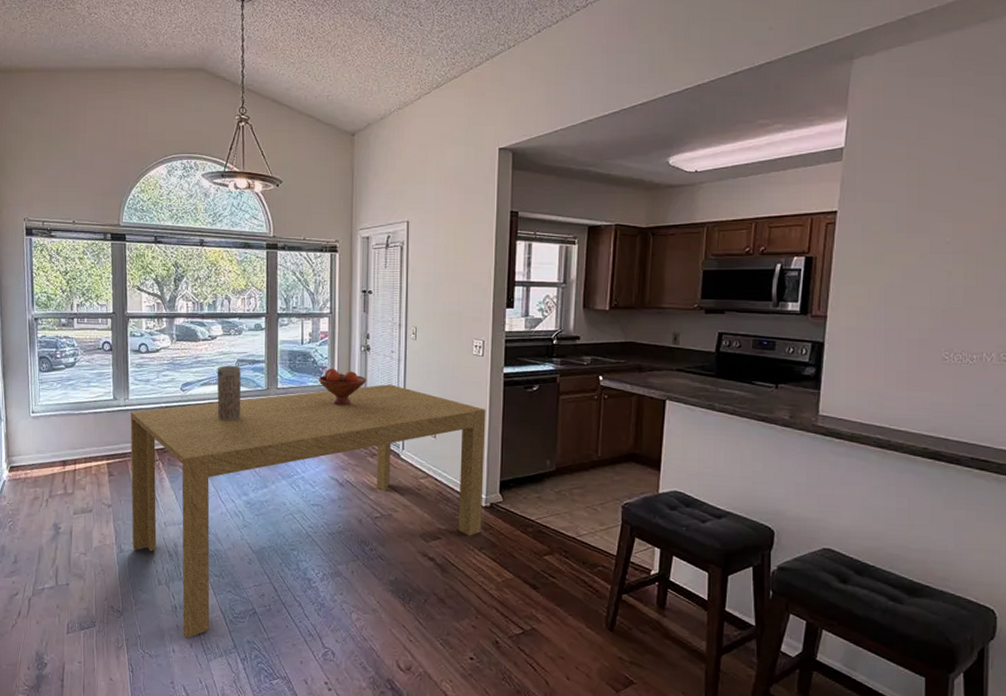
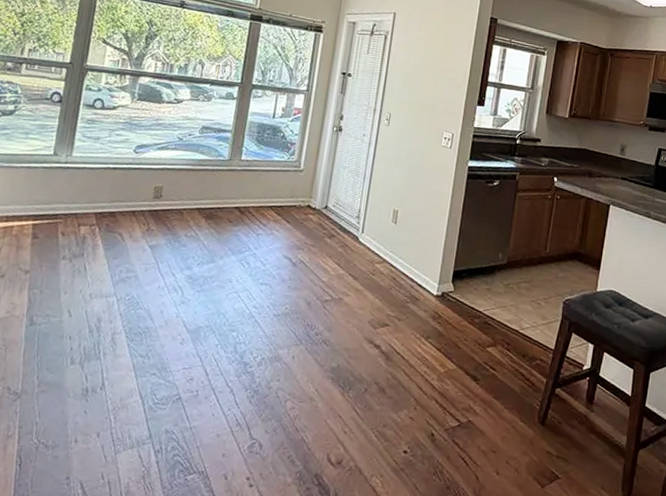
dining table: present [130,384,486,639] -> none [46,166,448,427]
vase: present [217,365,241,421] -> none [171,131,205,189]
fruit bowl: present [318,368,367,406] -> none [285,145,336,184]

